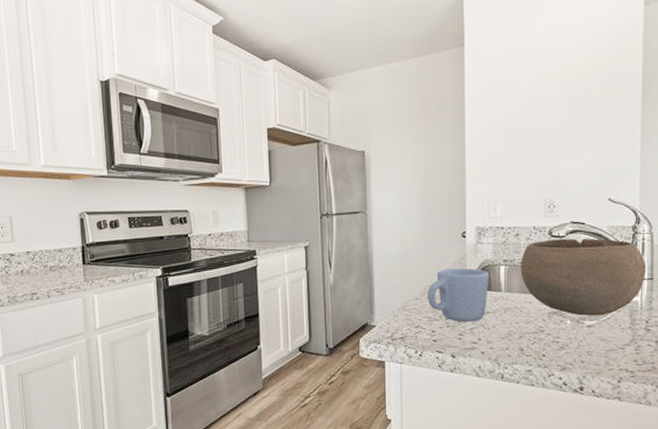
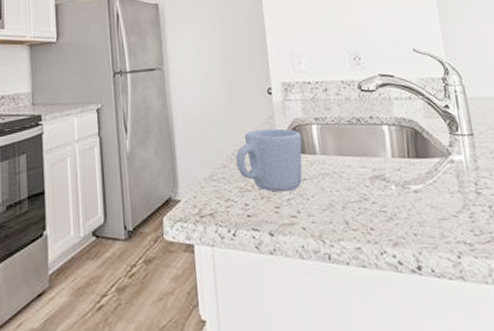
bowl: present [521,238,646,316] -> none [333,91,465,180]

